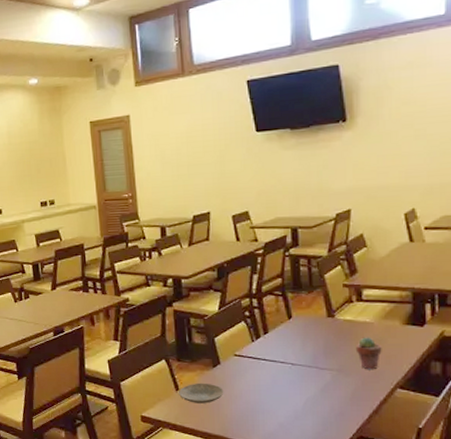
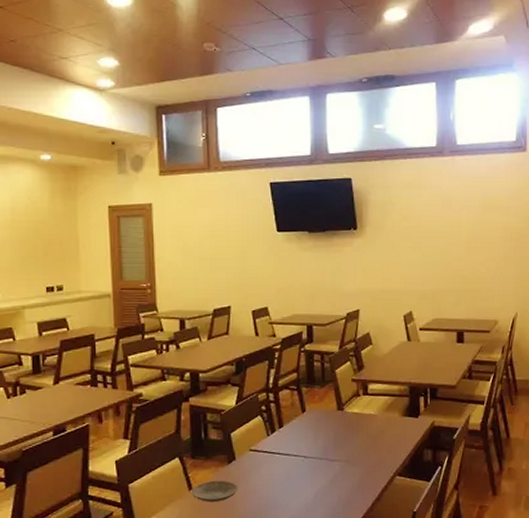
potted succulent: present [355,337,382,370] -> none [361,428,384,460]

